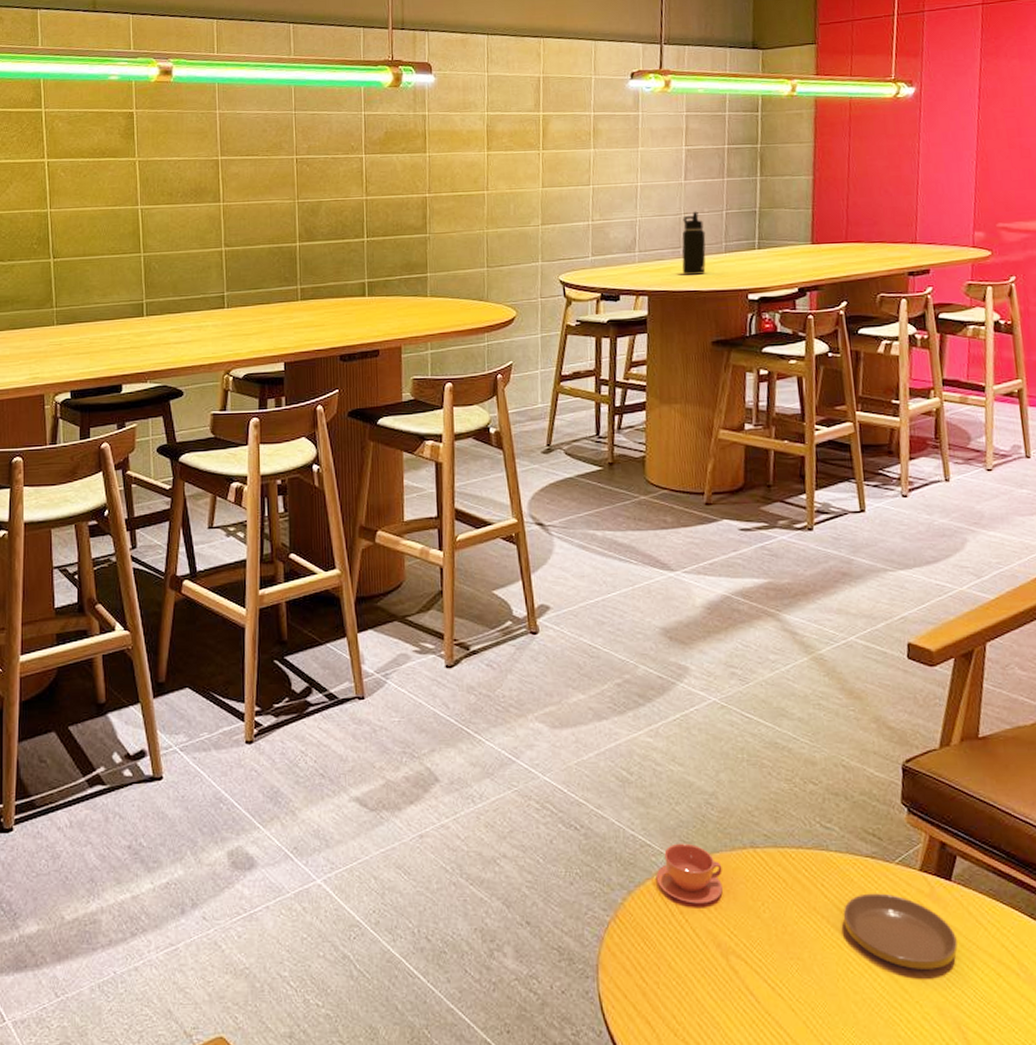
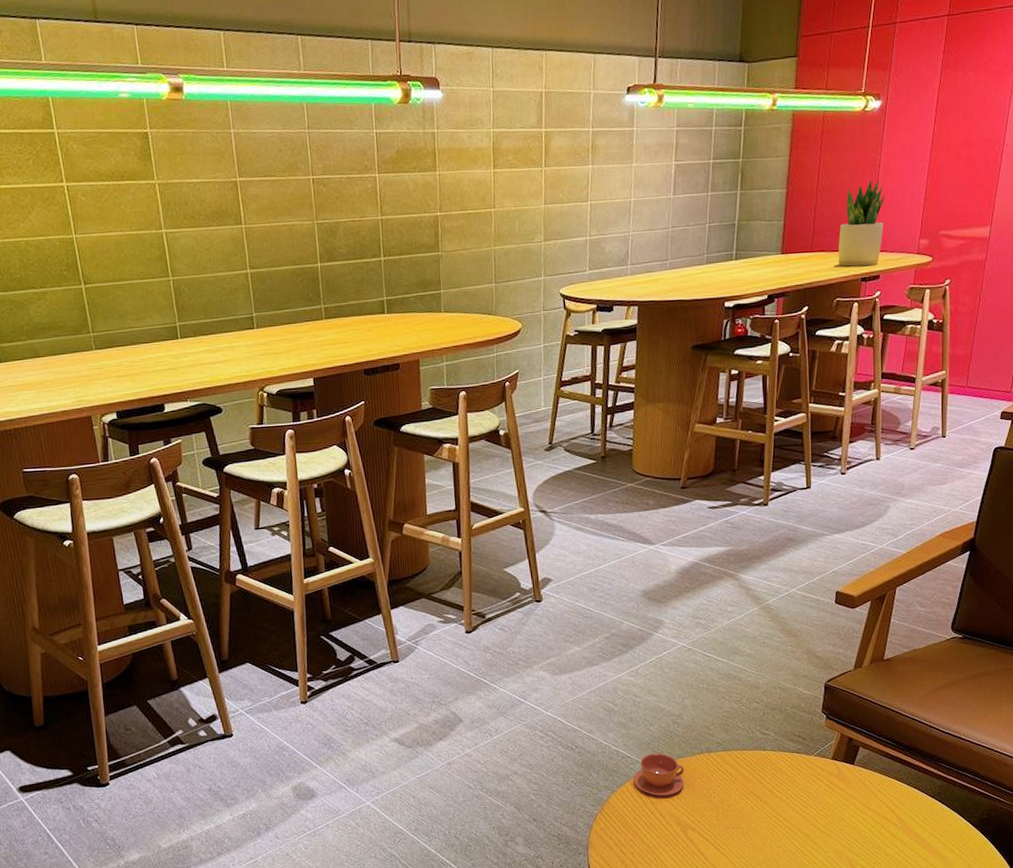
water bottle: present [682,211,706,275] -> none [668,225,690,286]
saucer: present [843,893,958,969] -> none [773,777,855,828]
planter: none [877,168,930,259] -> present [838,180,885,267]

